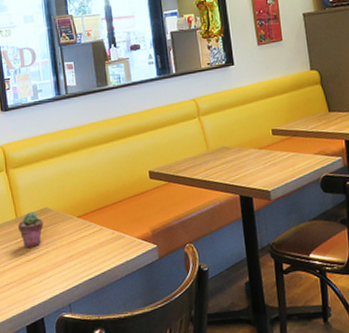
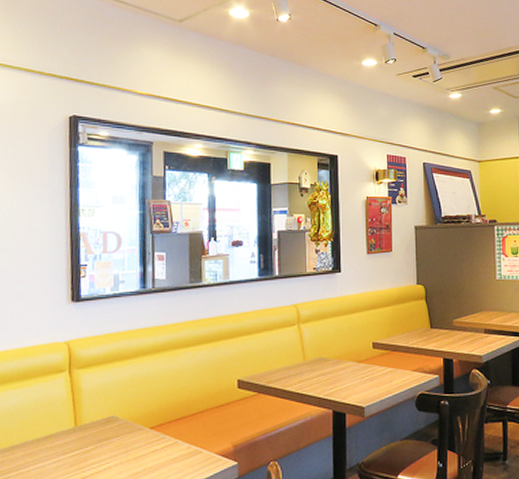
potted succulent: present [18,212,44,249] -> none [76,420,108,463]

